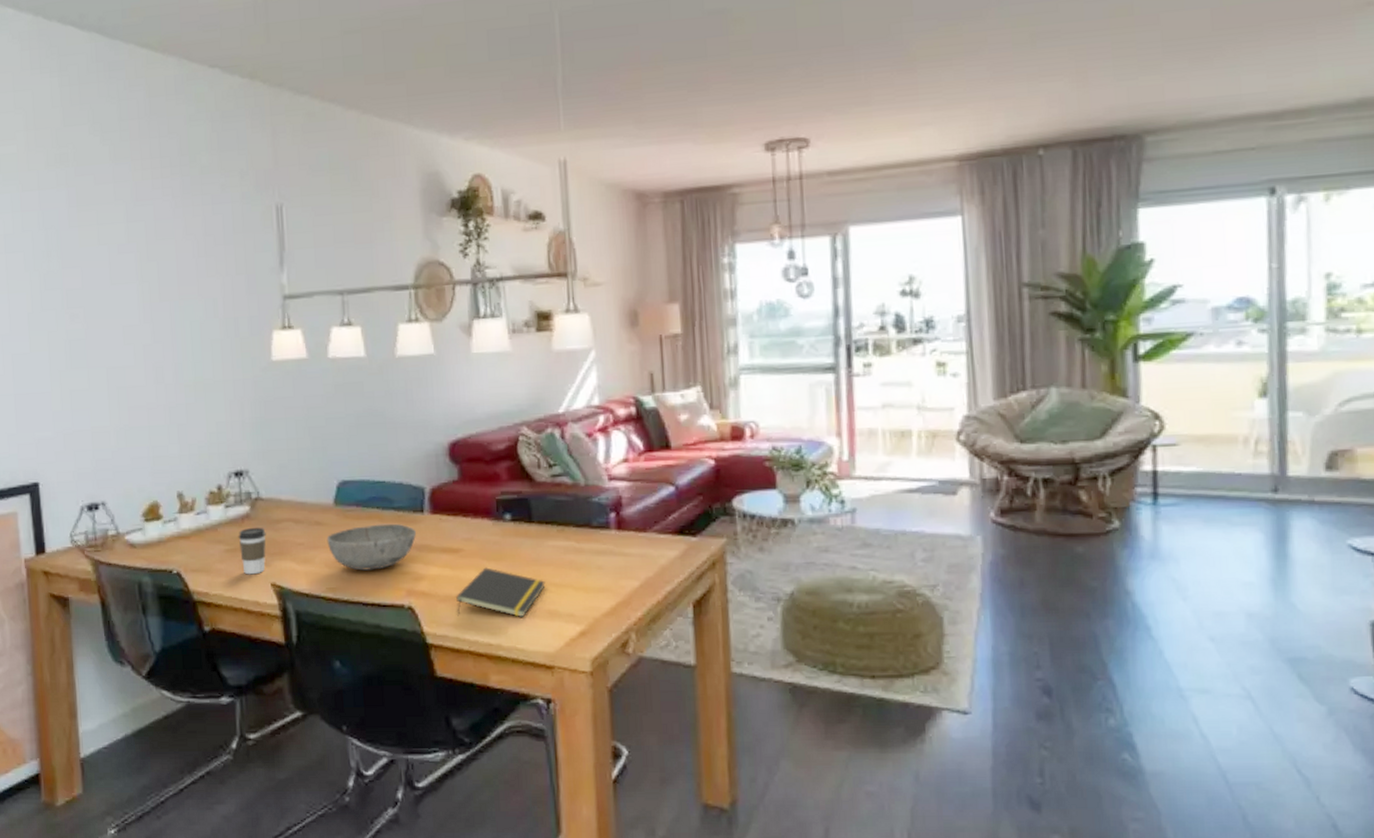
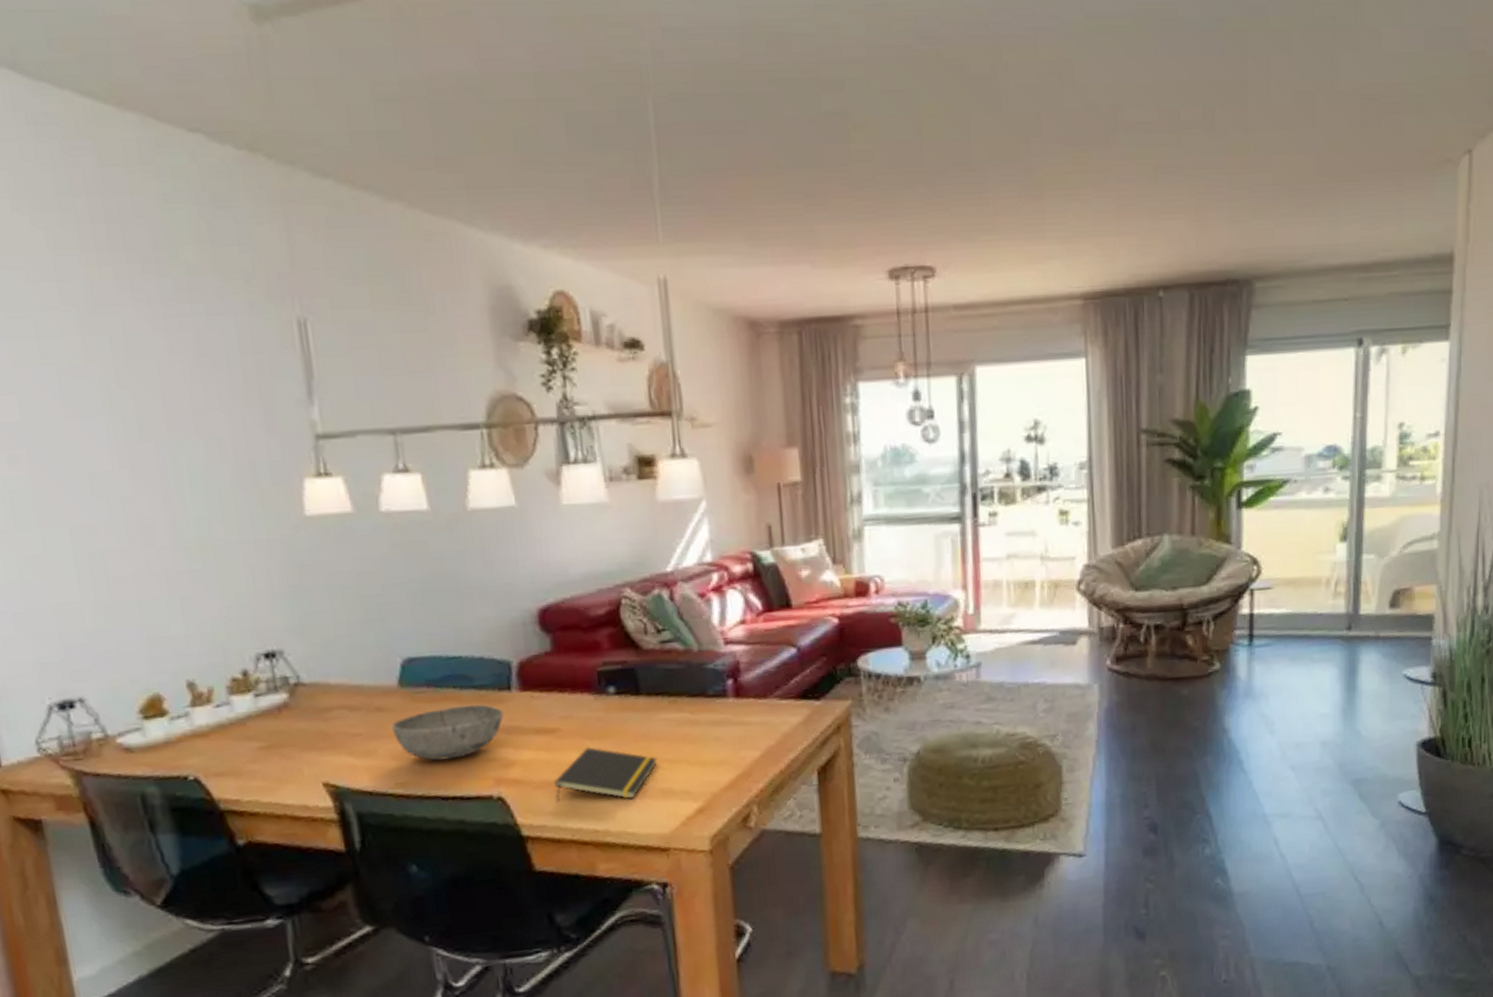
coffee cup: present [238,527,266,575] -> none [274,717,314,775]

